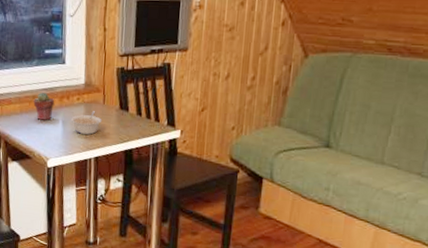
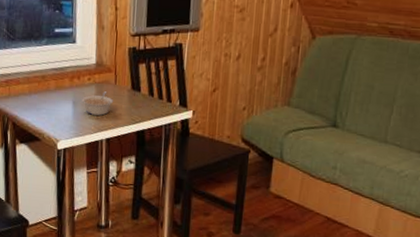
potted succulent: present [33,92,55,121] -> none [43,72,65,101]

